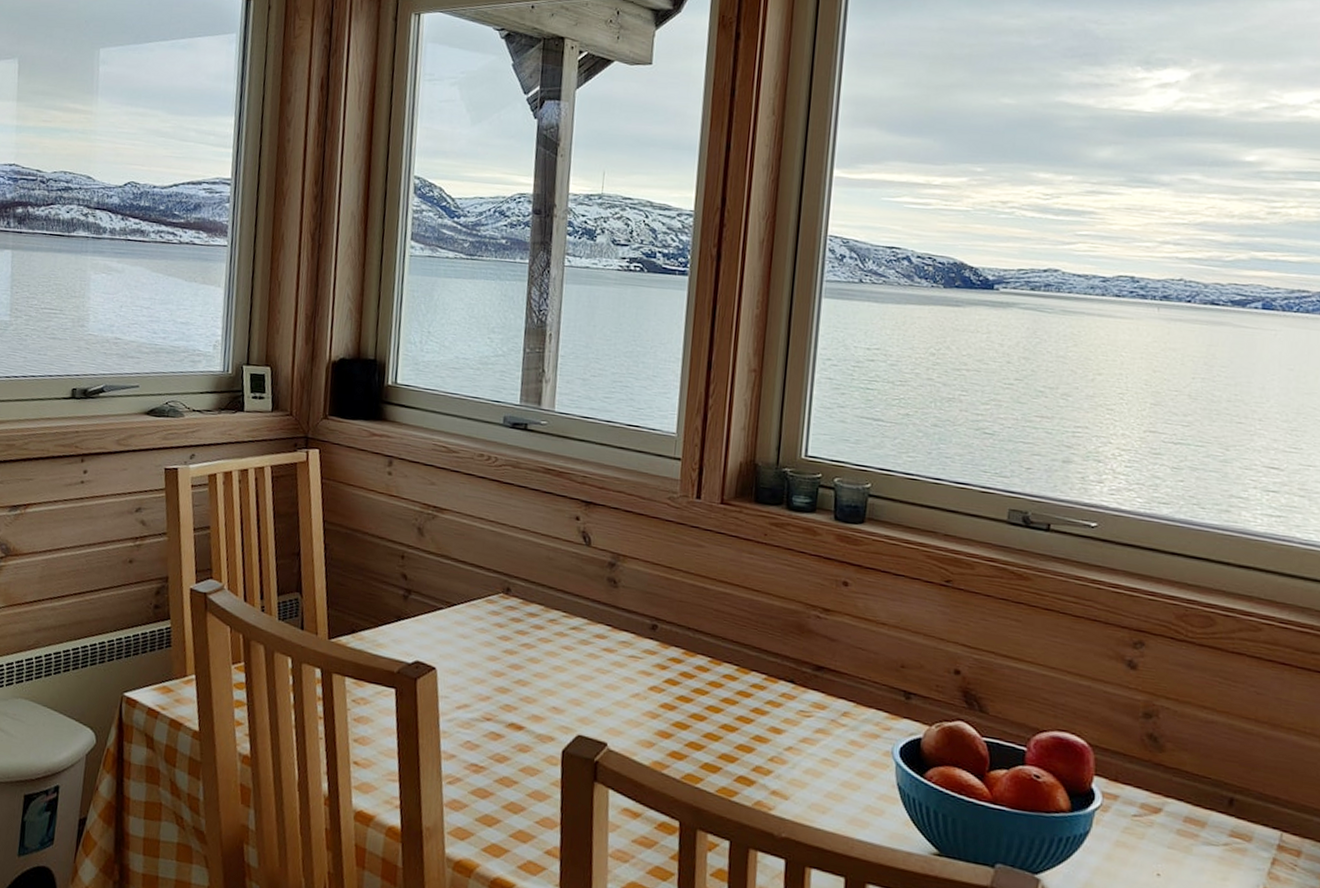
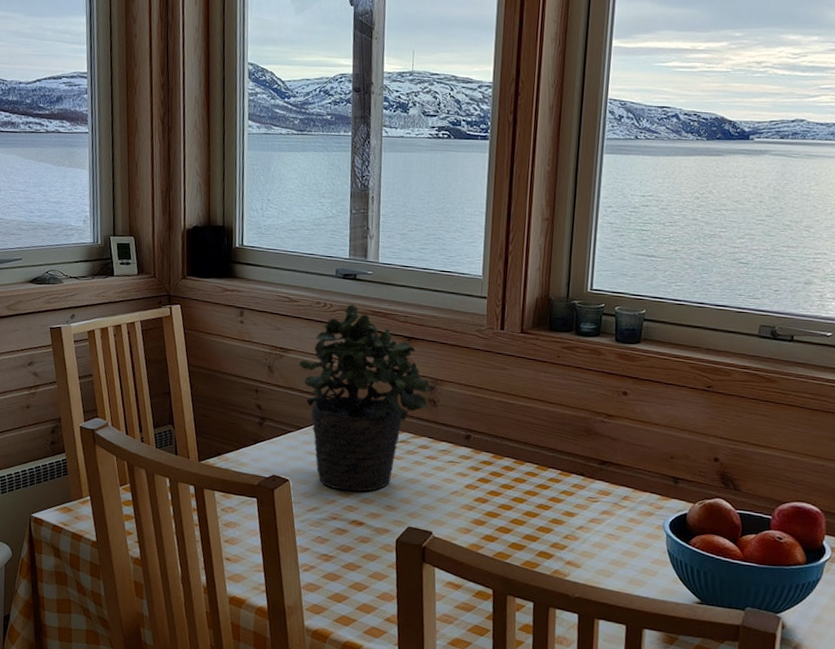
potted plant: none [453,458,611,688] -> present [298,304,431,492]

